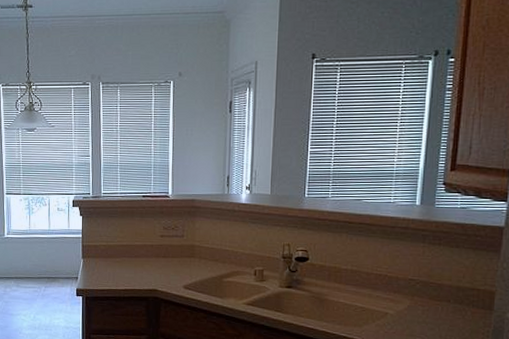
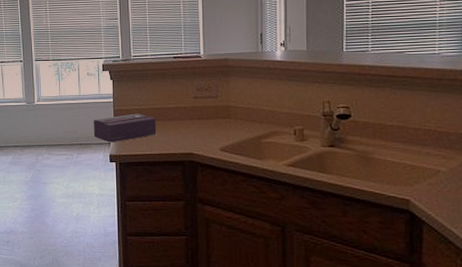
tissue box: none [61,249,123,277] -> present [93,113,157,143]

